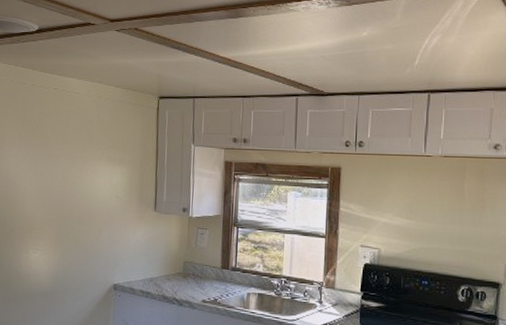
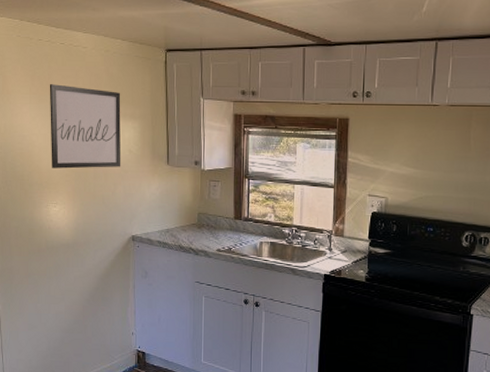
wall art: none [35,128,111,214] -> present [49,84,121,169]

